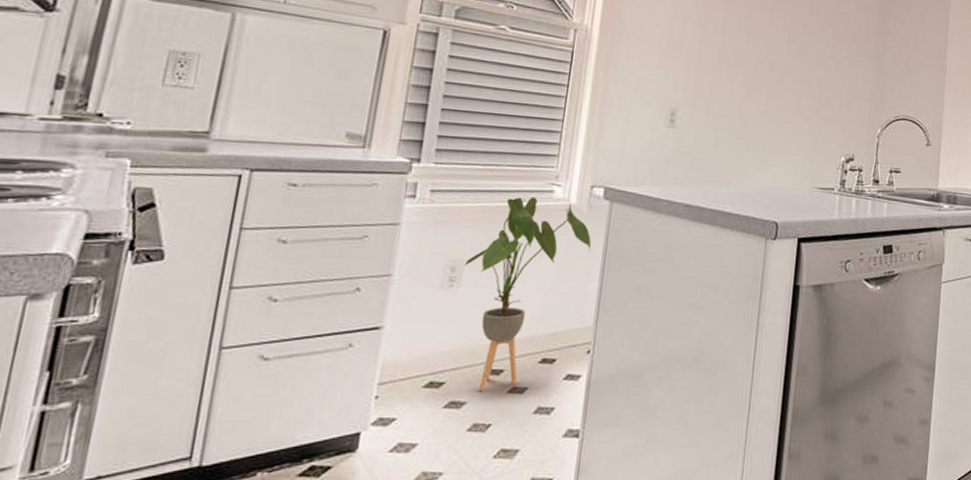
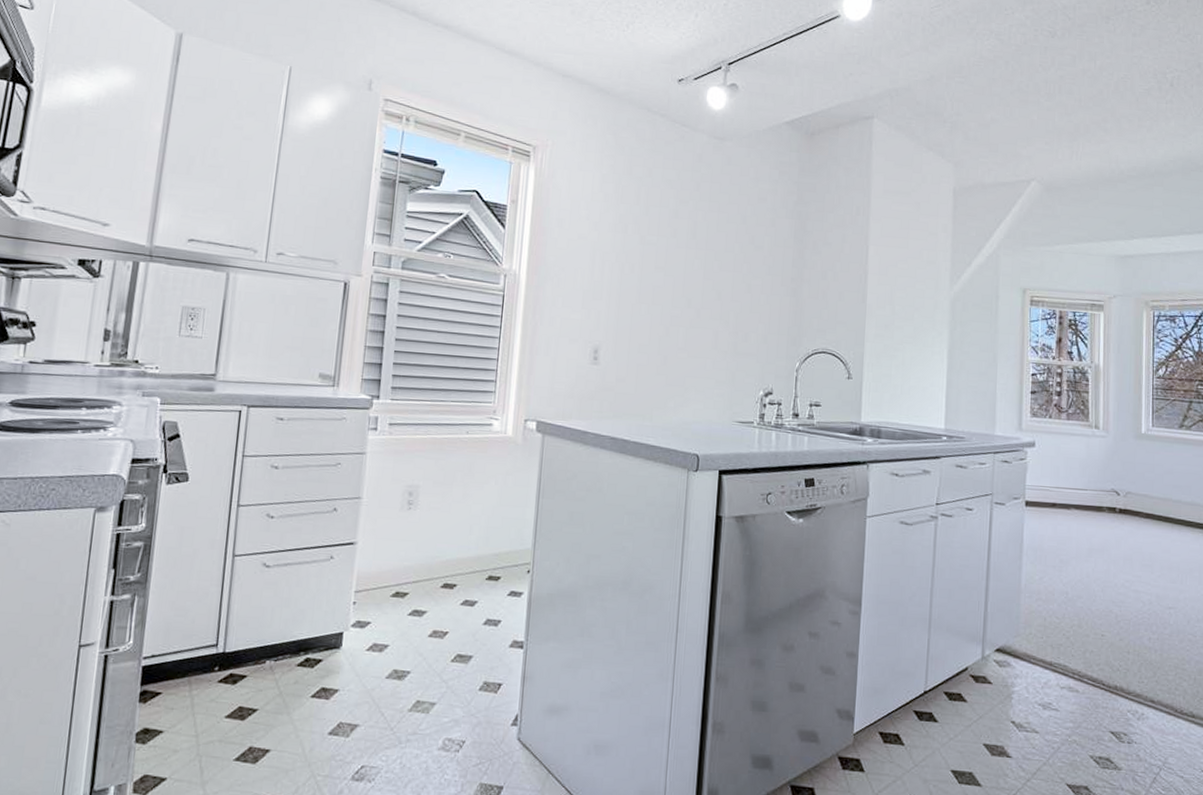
house plant: present [463,197,591,392] -> none [419,429,527,603]

